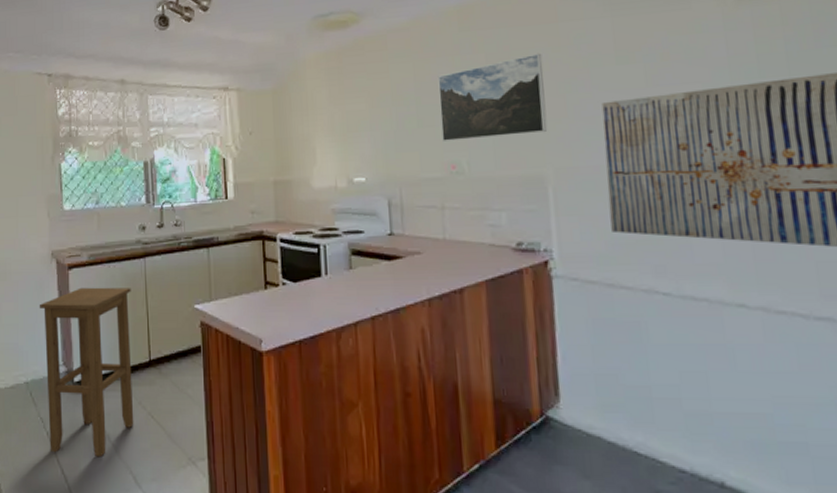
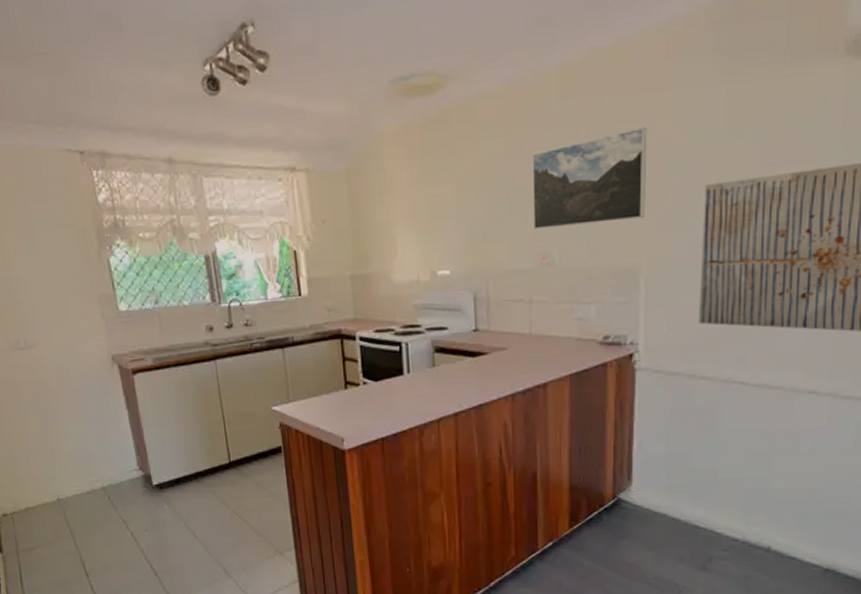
stool: present [39,287,134,458] -> none [105,391,219,553]

